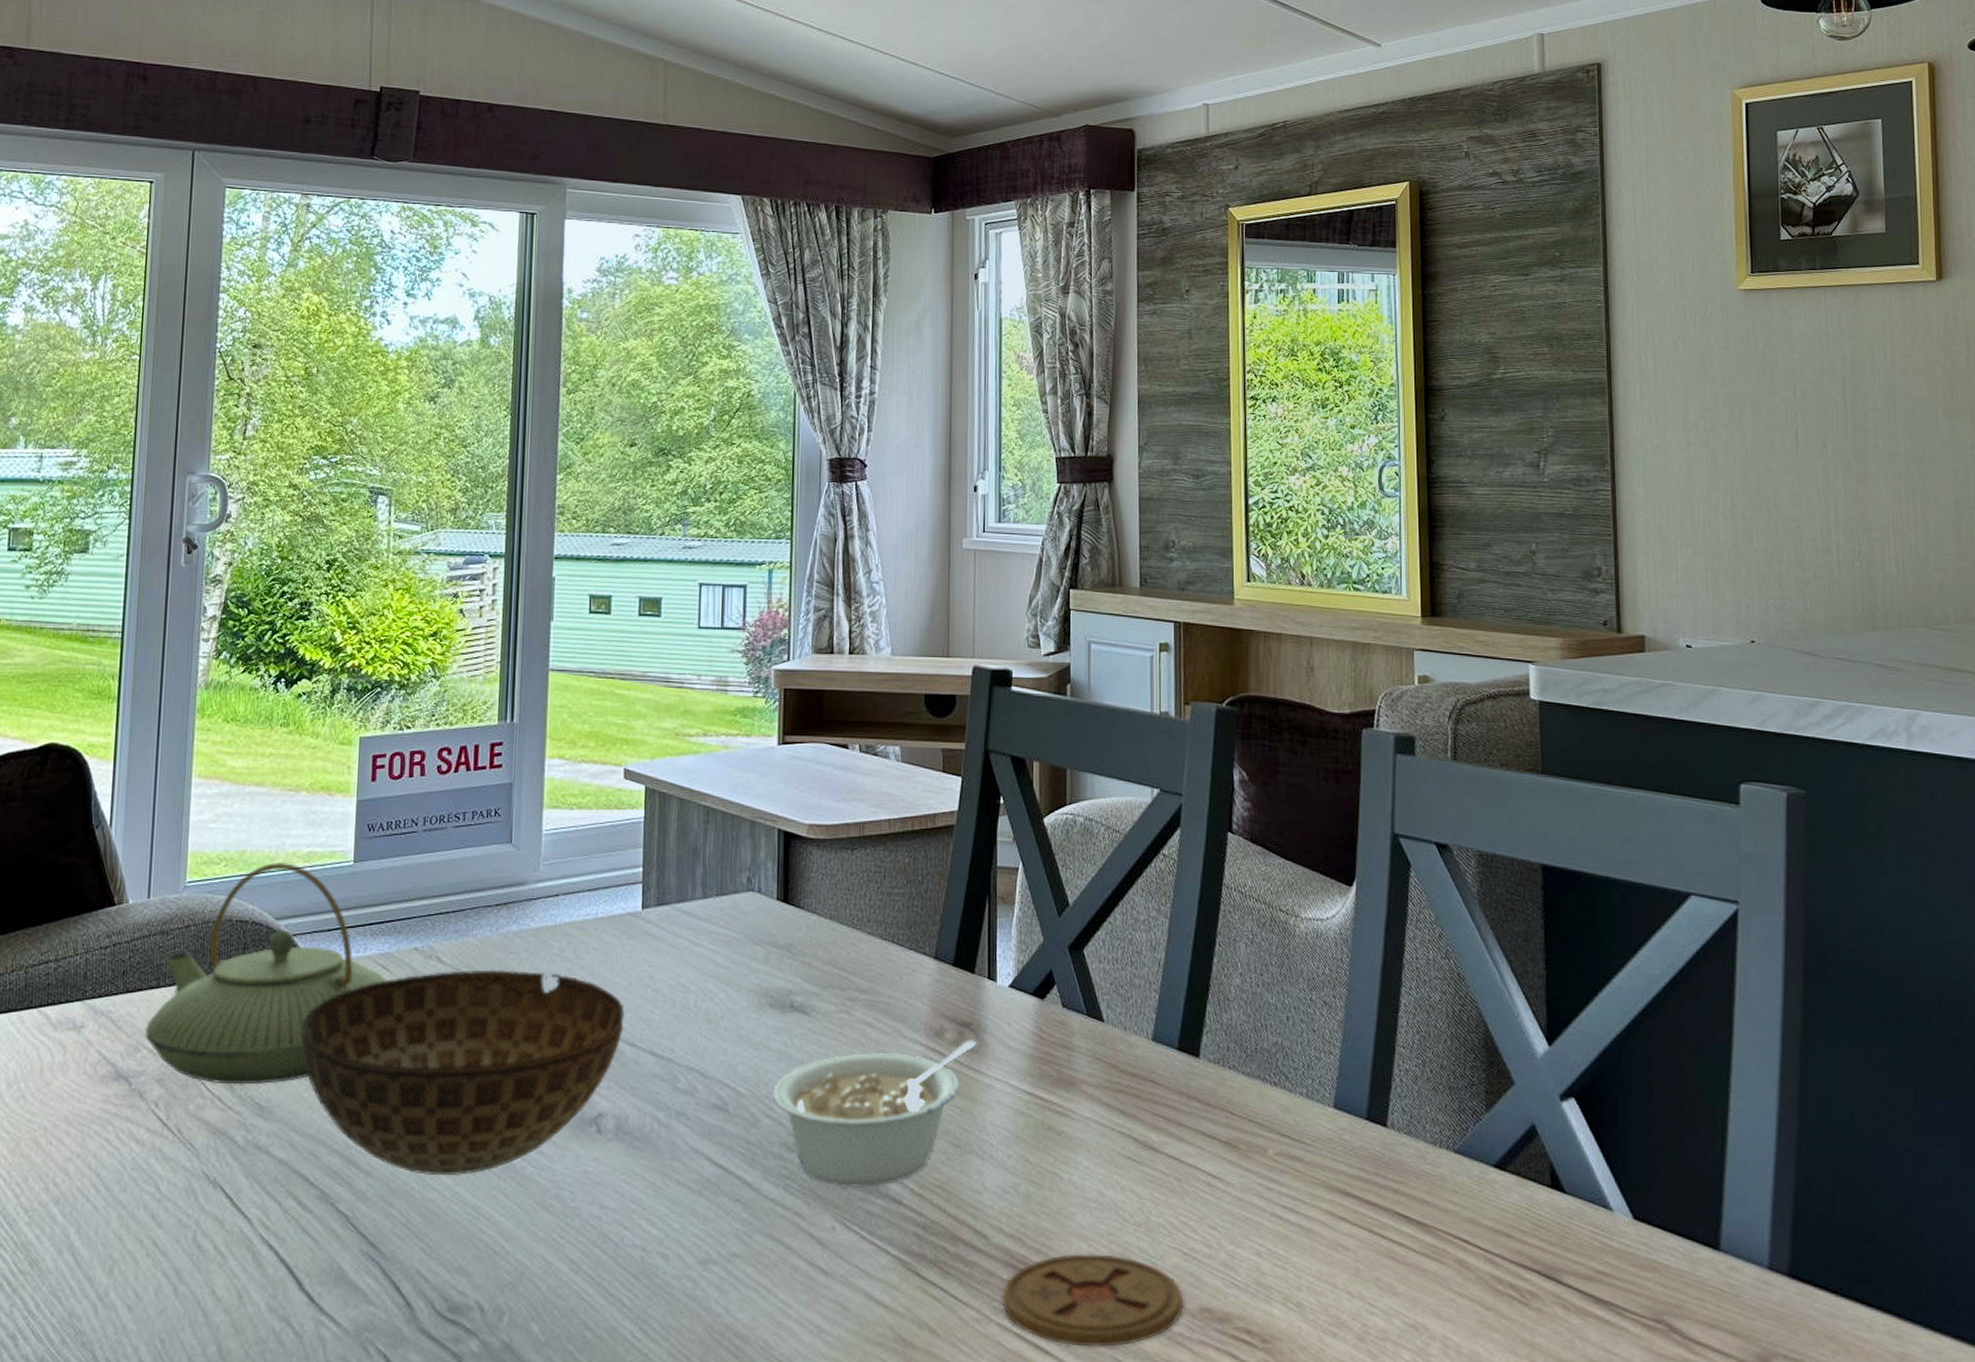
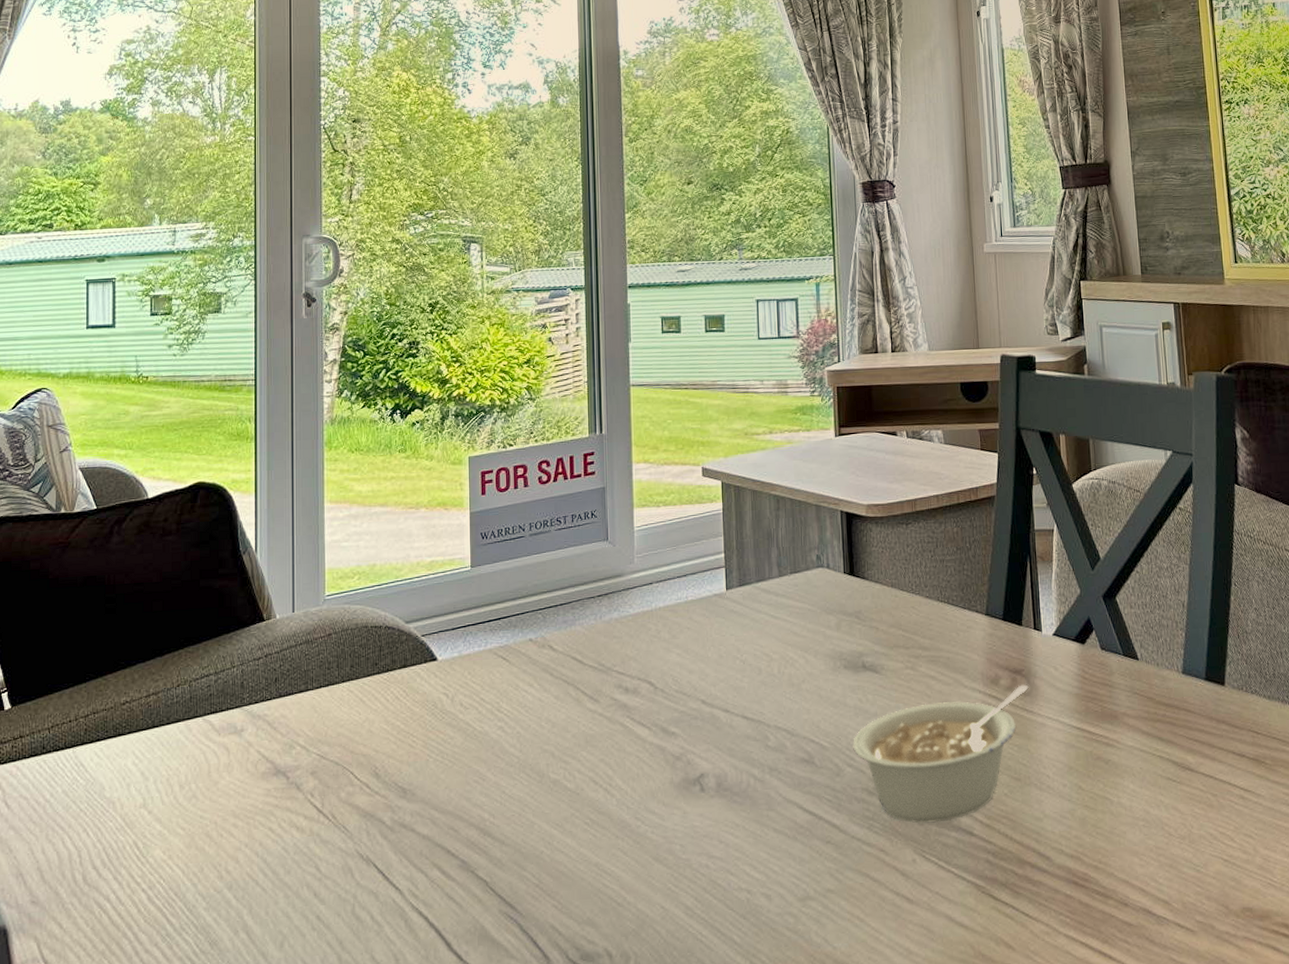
teapot: present [144,861,387,1085] -> none [297,571,507,772]
bowl: present [301,969,625,1176] -> none [435,652,718,840]
coaster: present [1002,1254,1184,1347] -> none [1066,866,1228,951]

